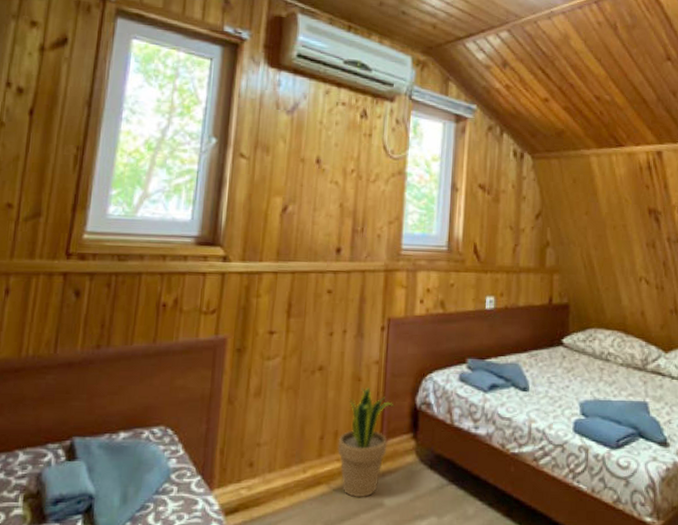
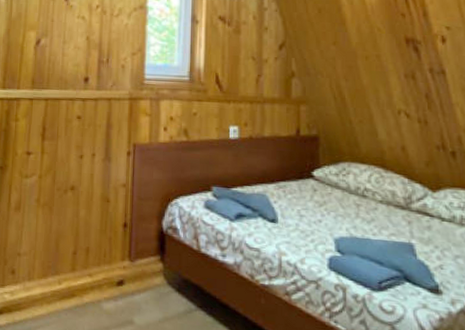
potted plant: present [337,387,394,498] -> none [89,208,141,314]

